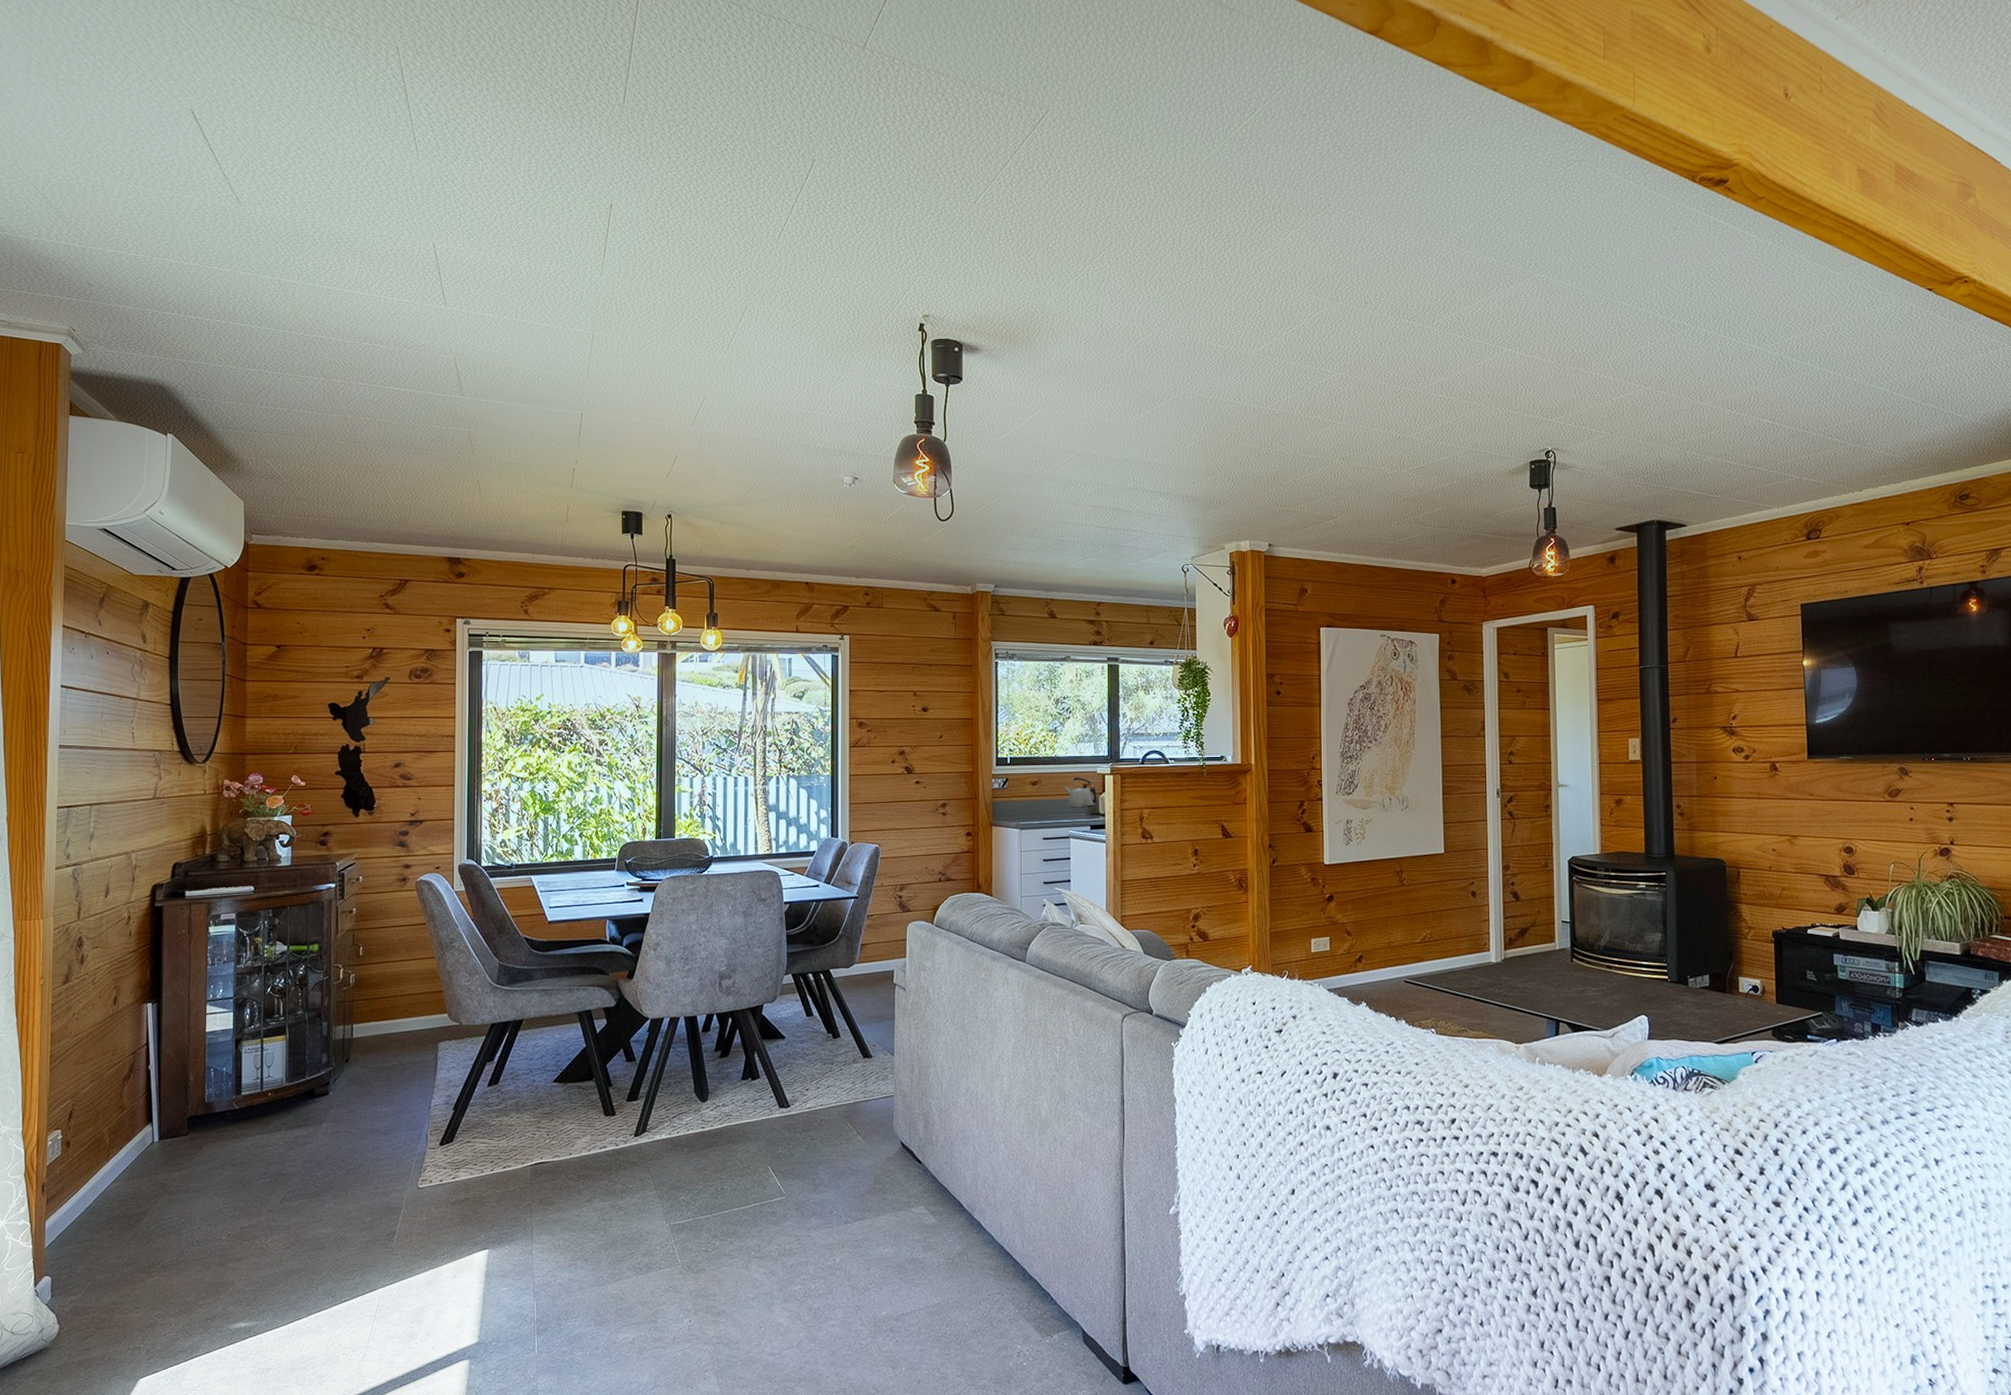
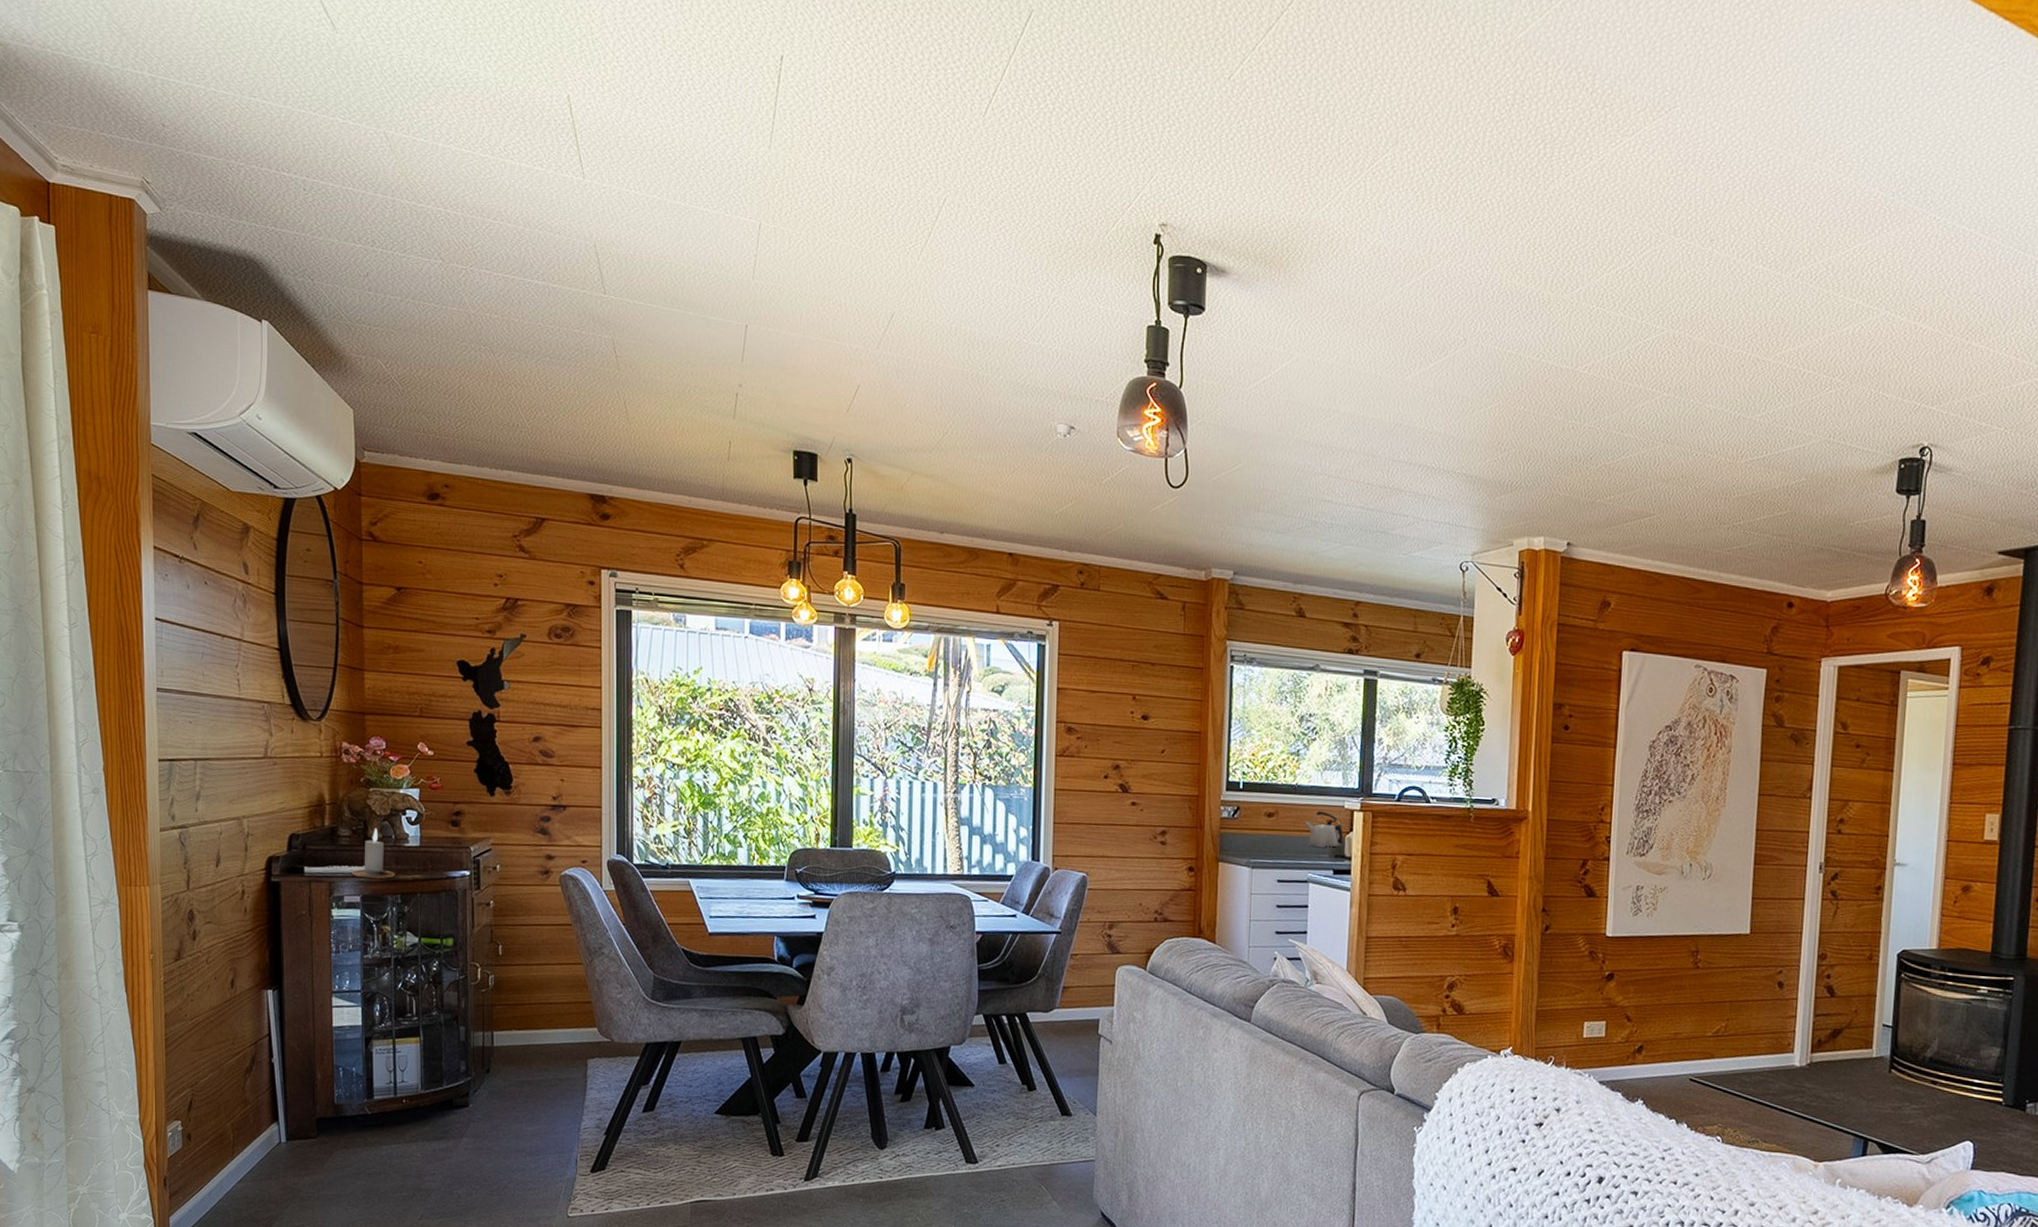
candle: none [228,852,269,897] -> present [351,828,396,879]

